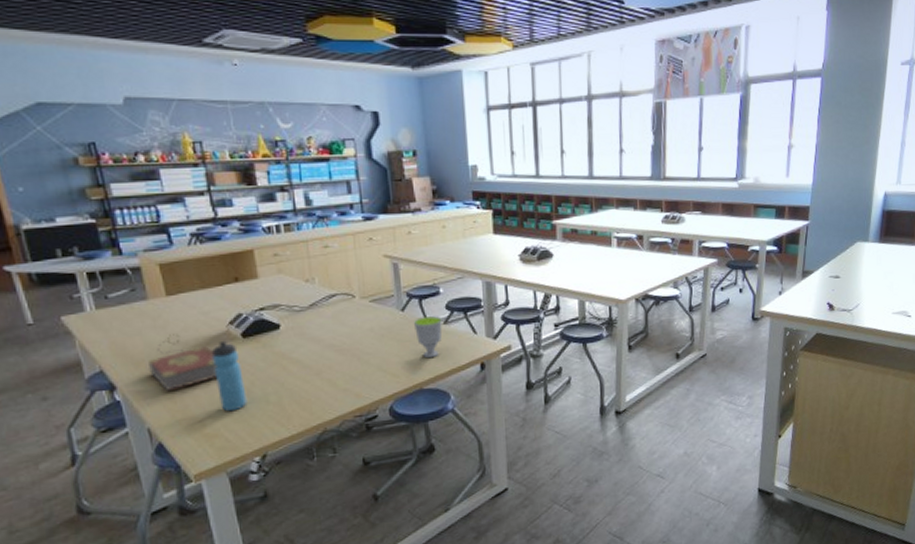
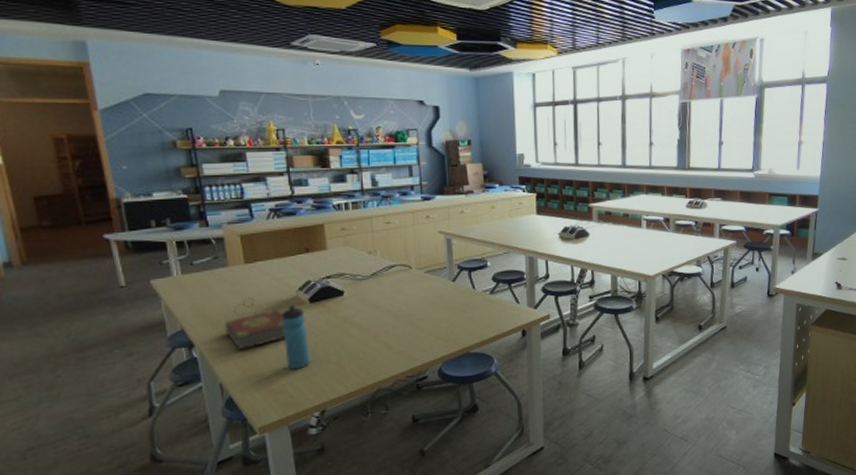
cup: present [413,316,443,359] -> none [462,287,489,325]

